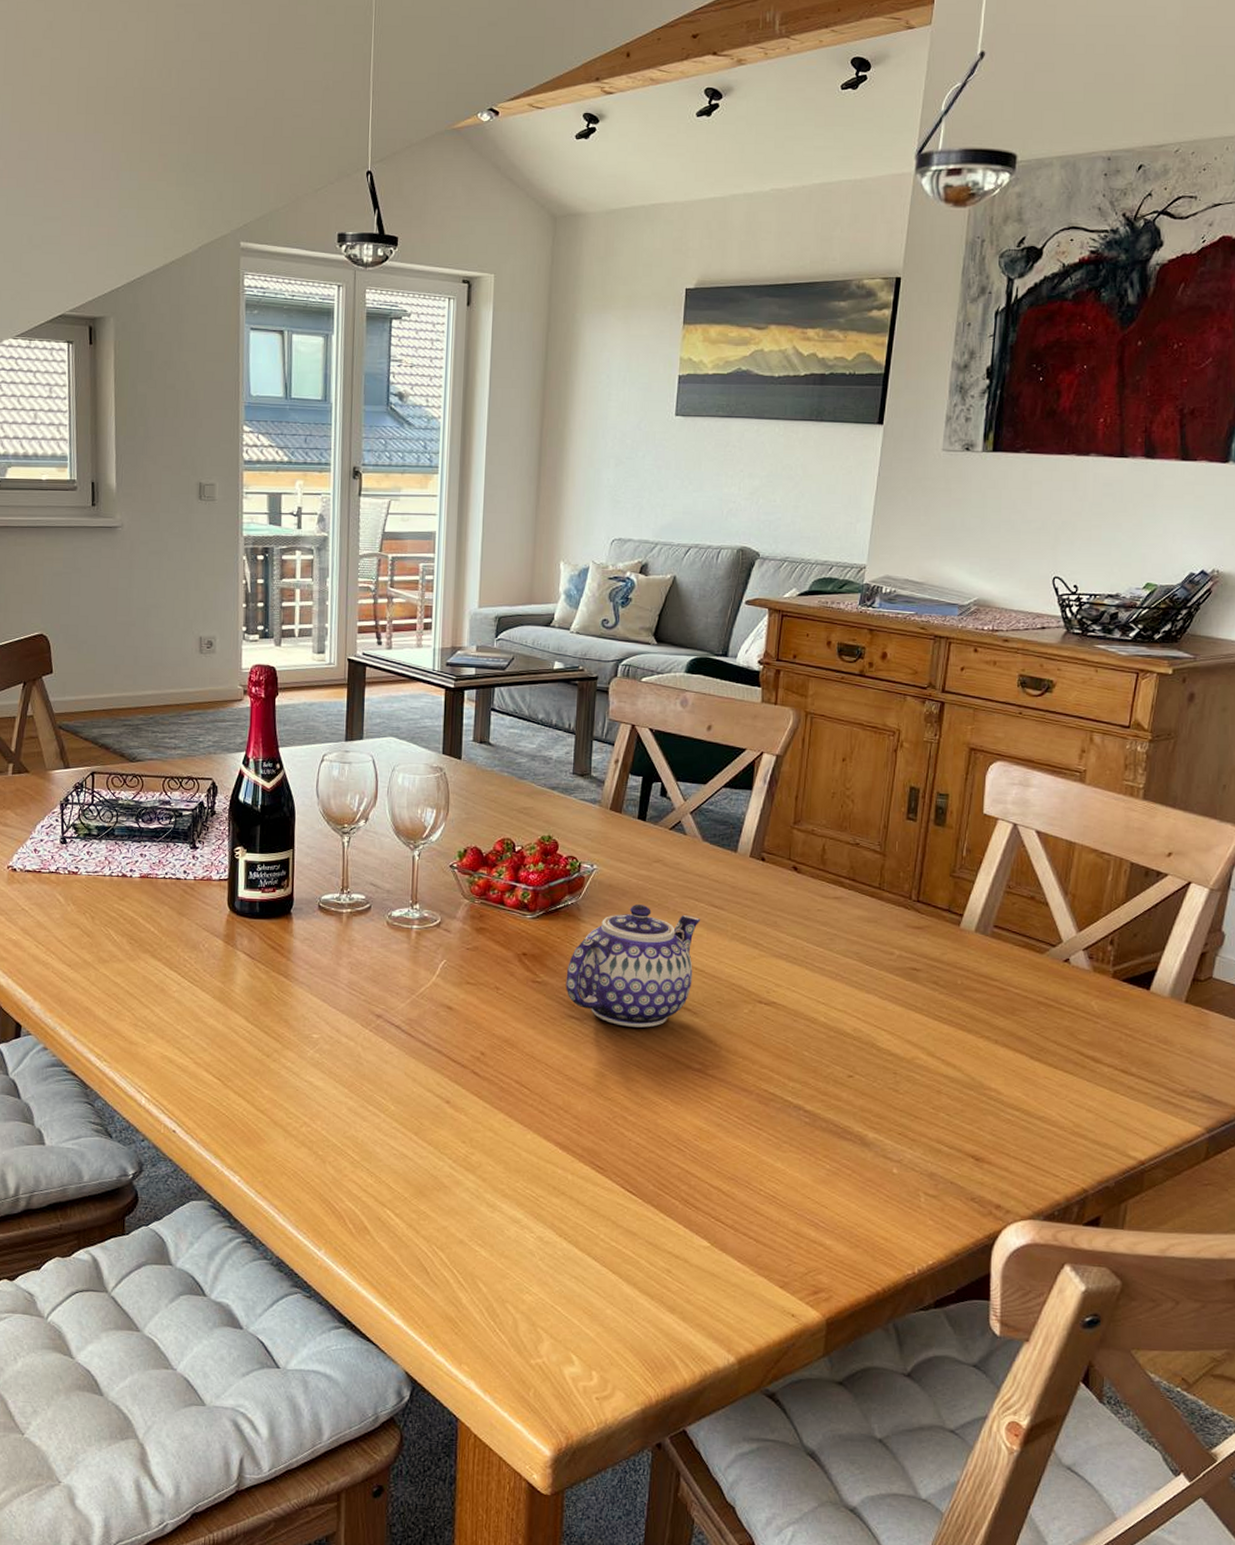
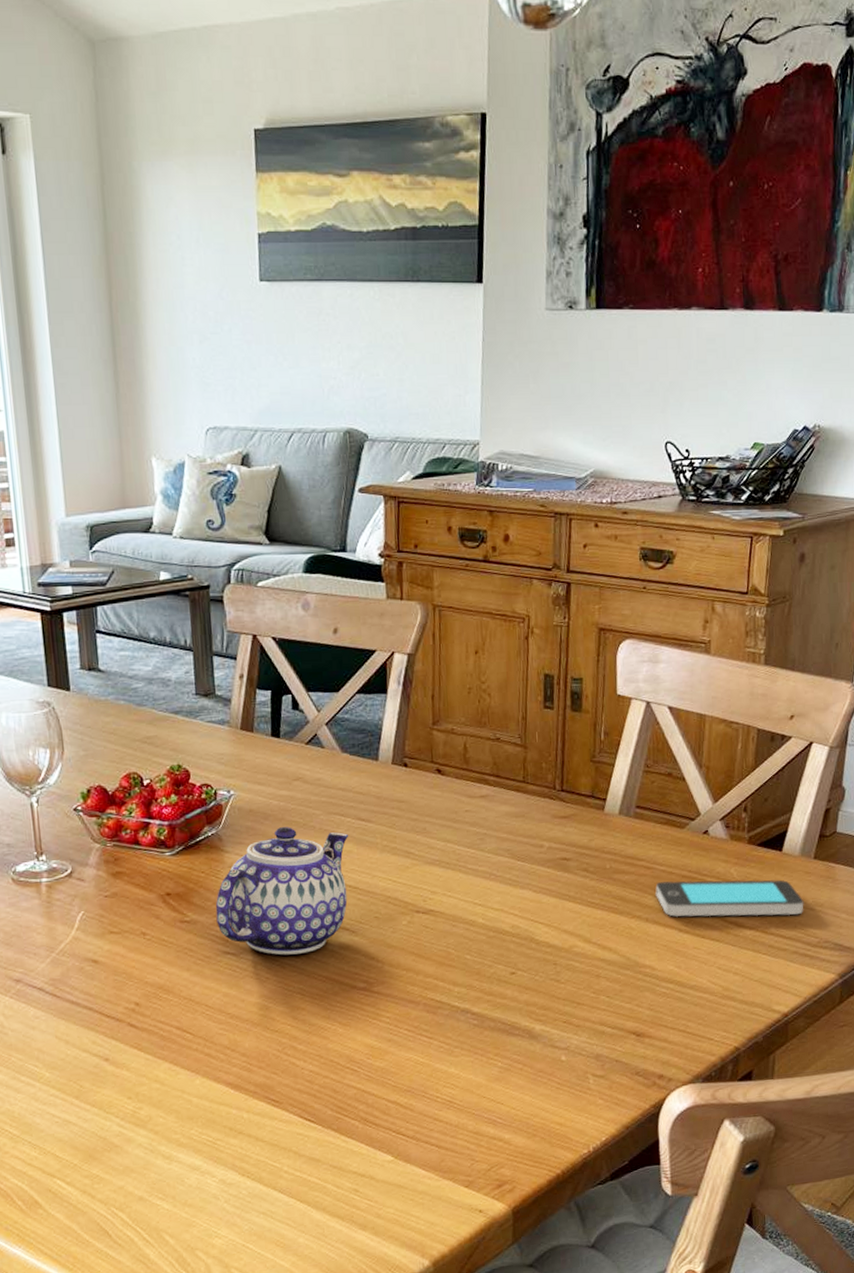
smartphone: none [1008,1005,1171,1058] -> present [655,879,804,917]

